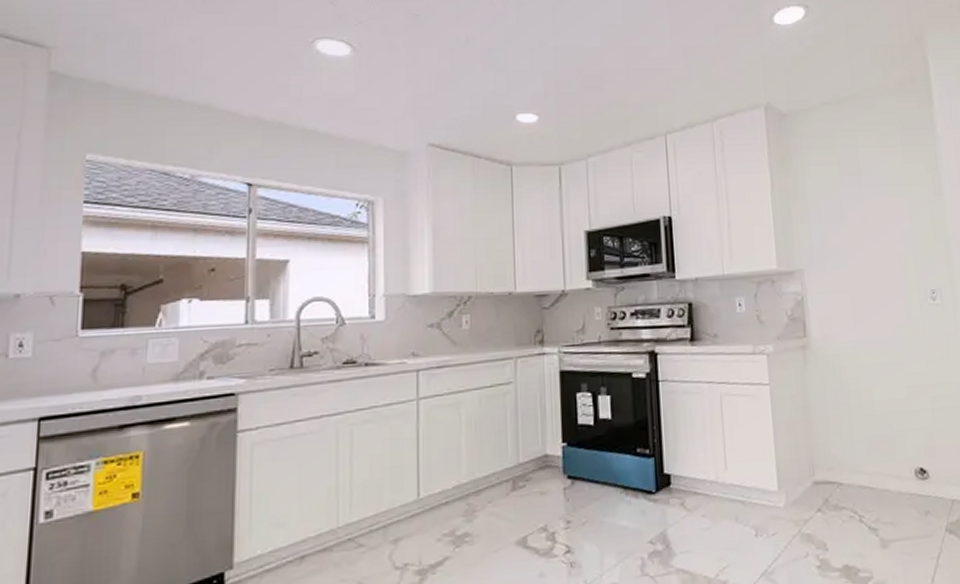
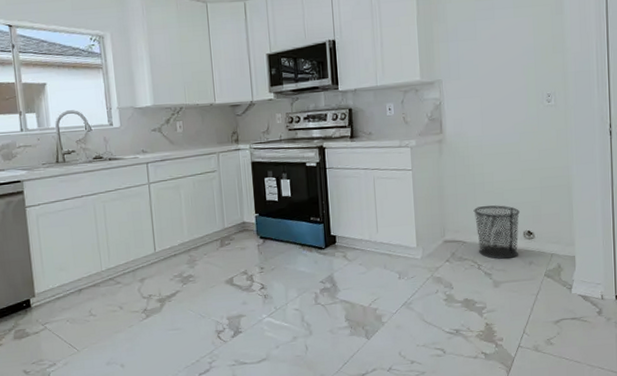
waste bin: none [849,433,910,508] -> present [473,205,521,260]

